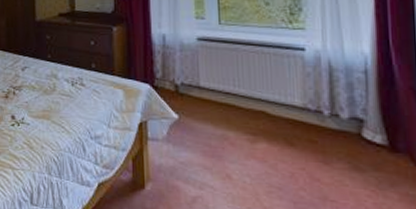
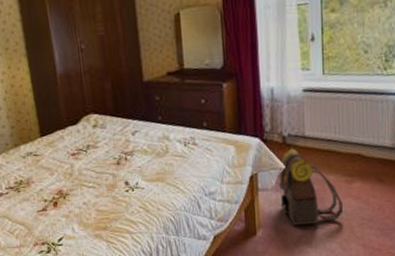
backpack: none [169,98,247,185] -> present [278,148,344,225]

